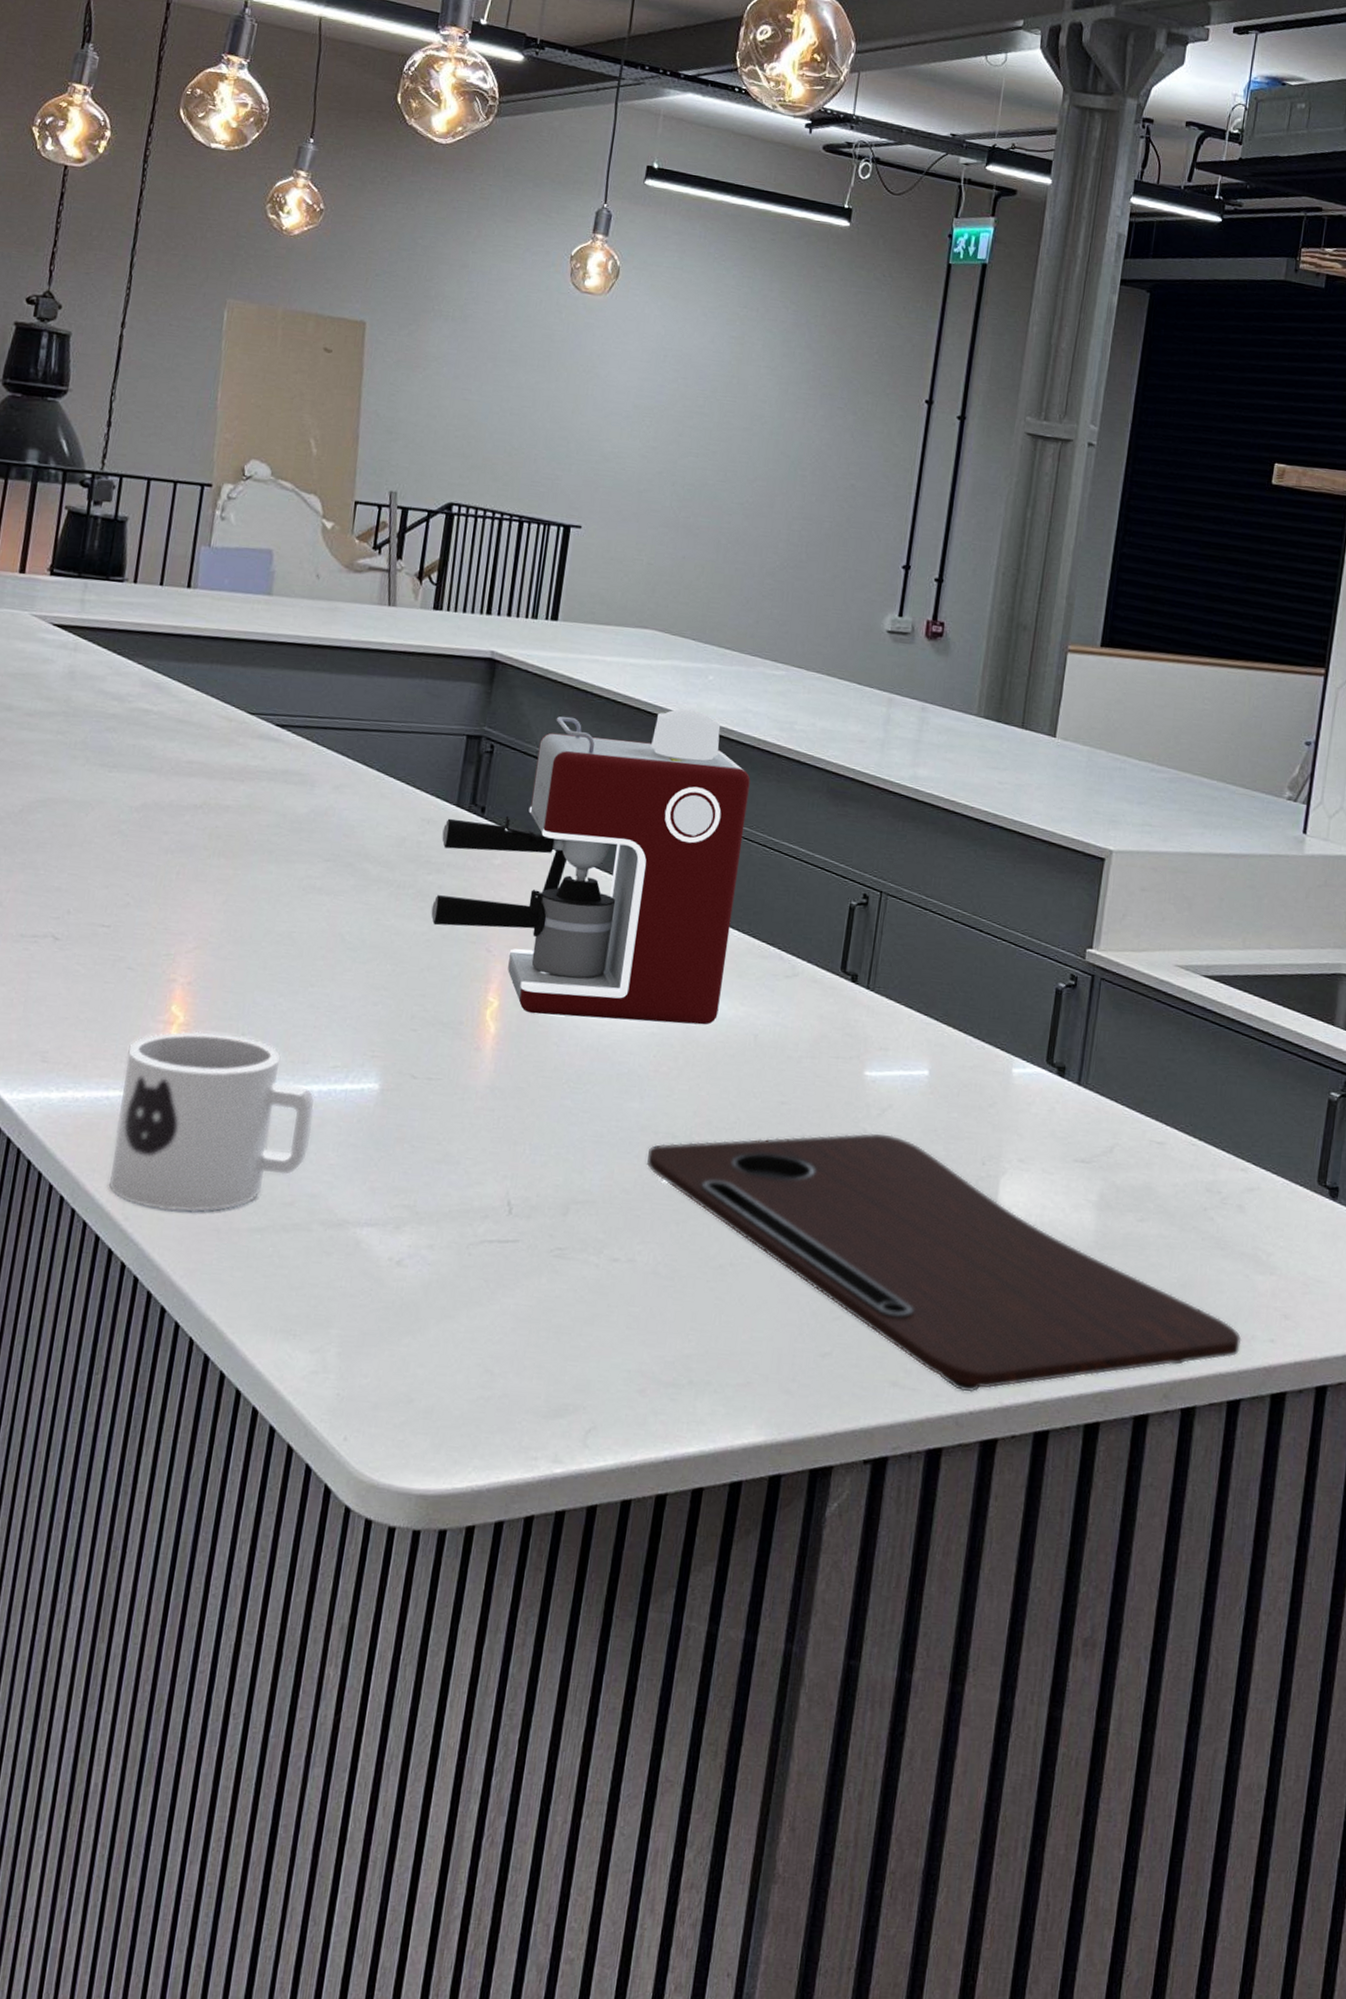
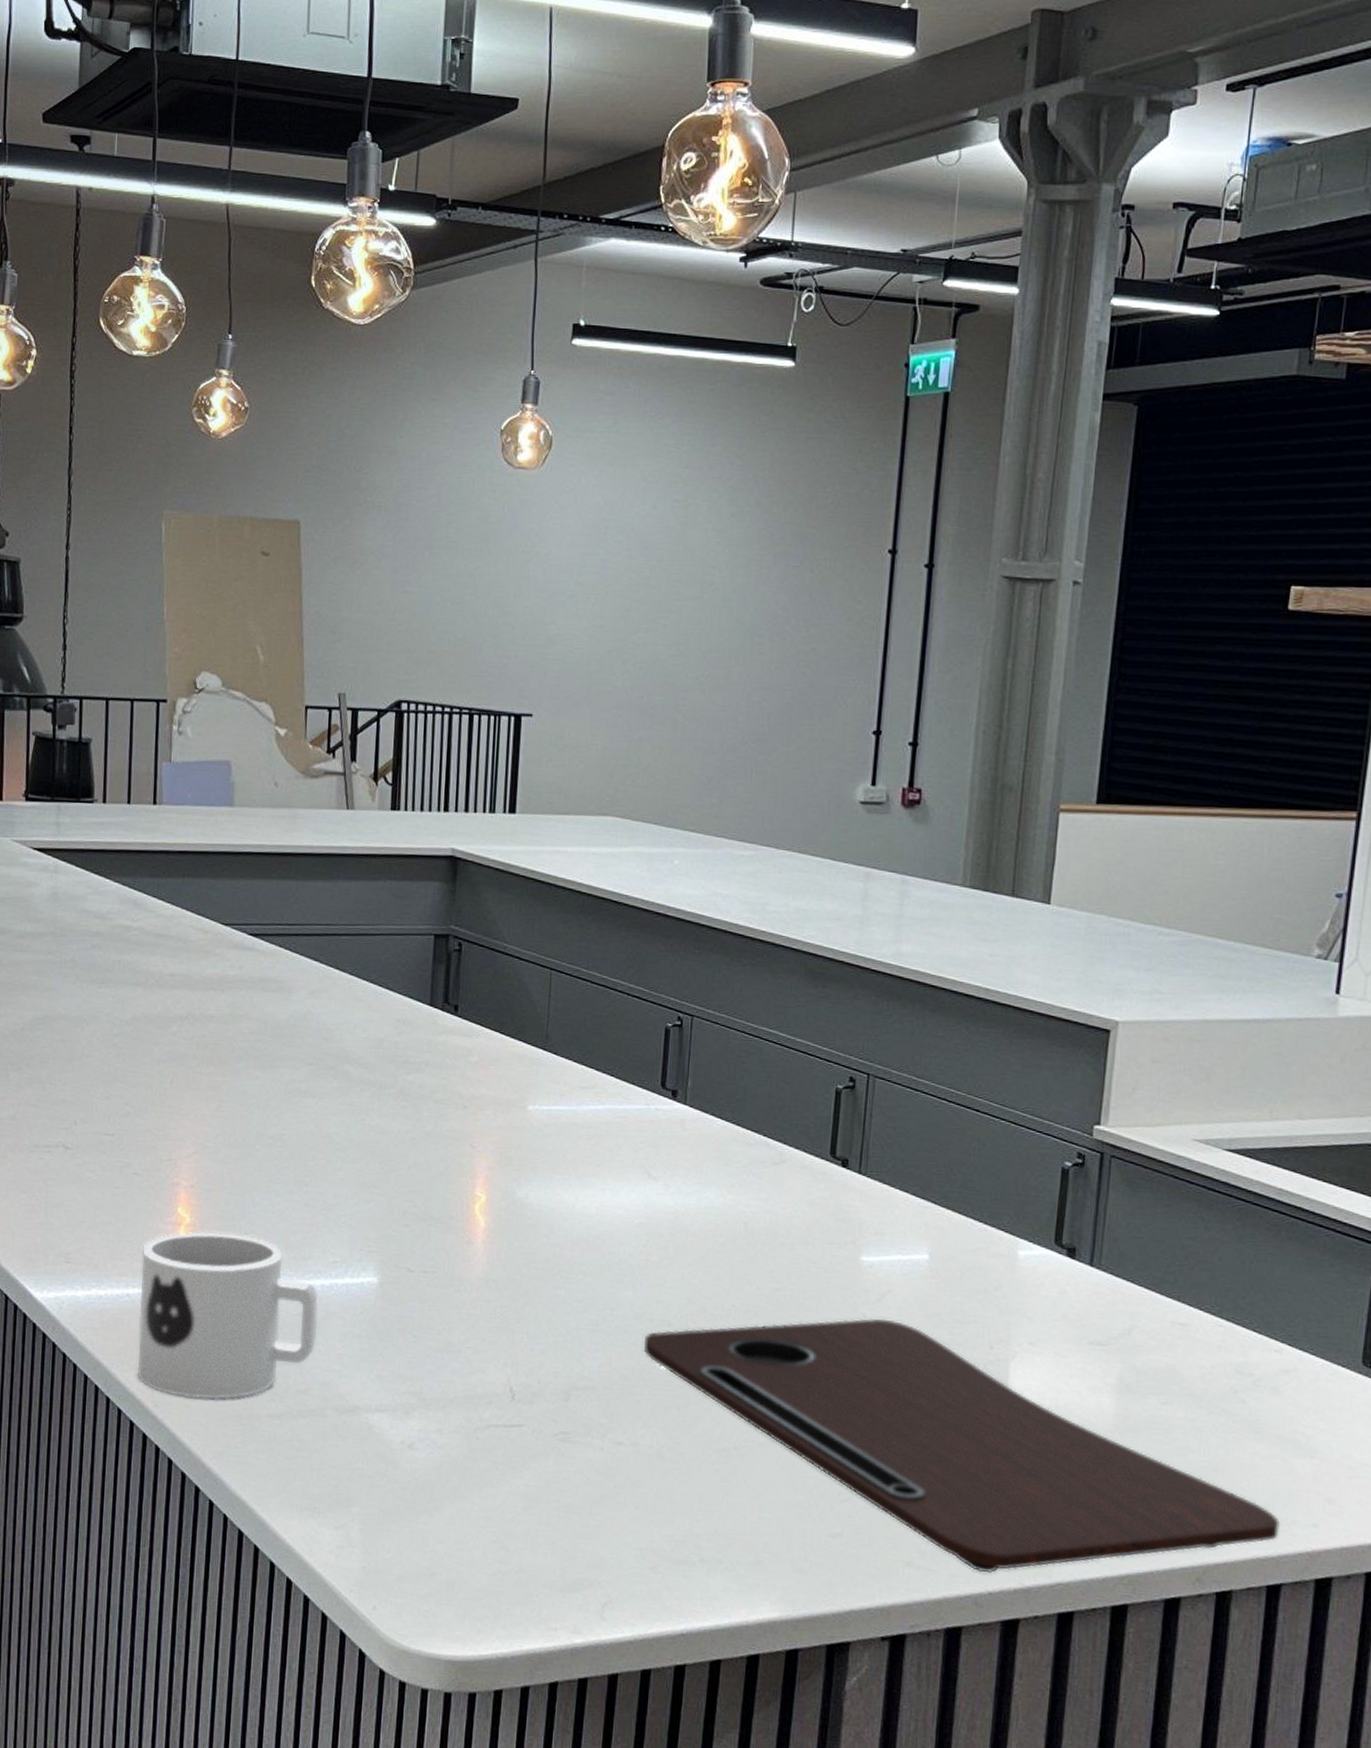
coffee maker: present [431,708,750,1025] -> none [413,896,724,1214]

